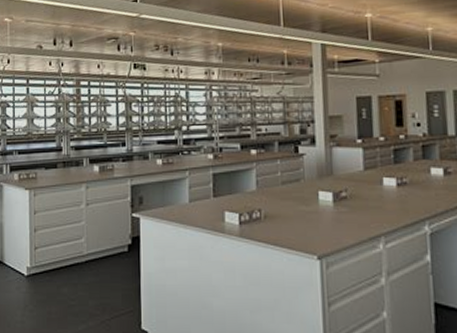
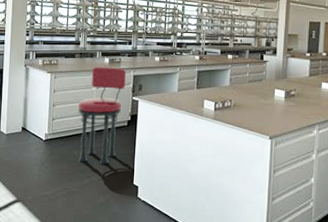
stool: none [64,177,122,304] -> present [77,67,126,164]

